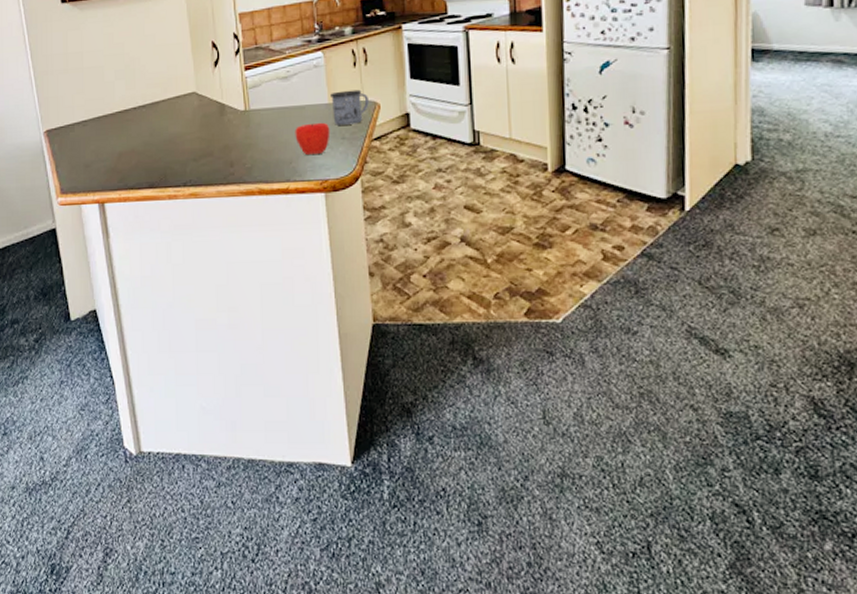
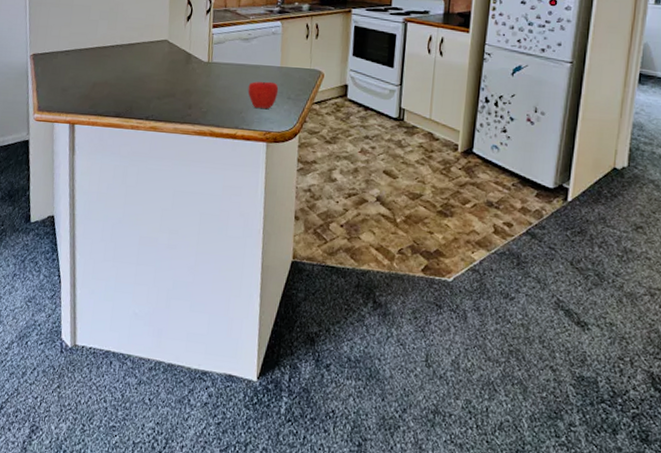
mug: present [331,89,369,125] -> none [282,57,315,88]

